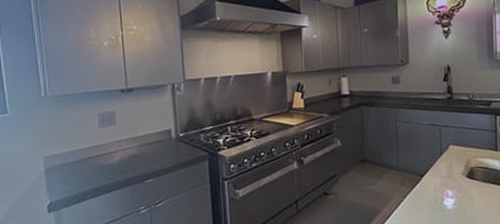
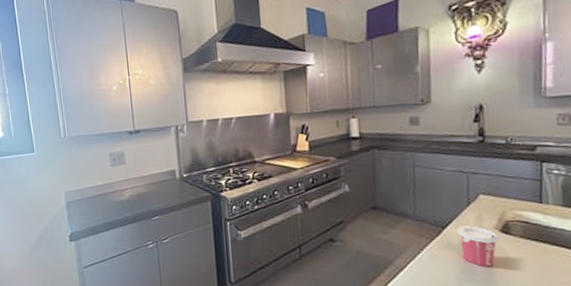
cup: none [432,173,466,210] -> present [457,225,500,267]

